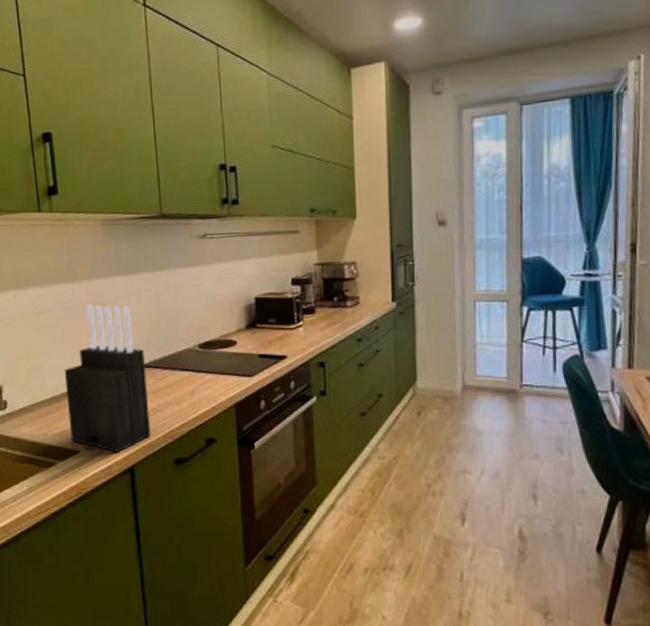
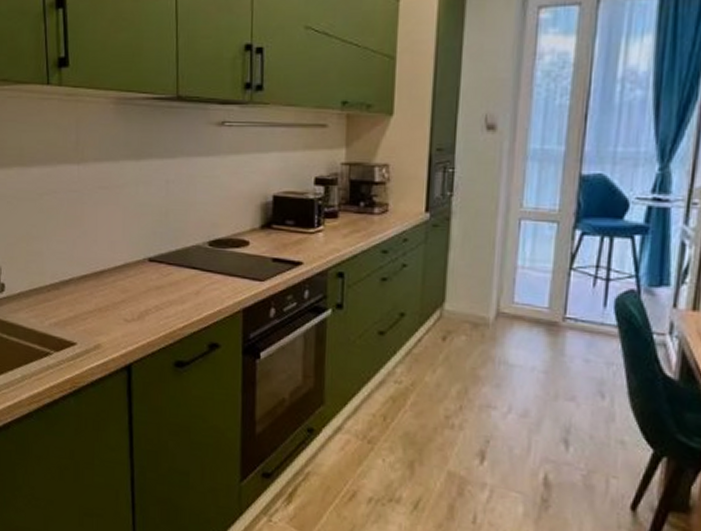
knife block: present [64,304,152,452] -> none [65,189,152,348]

